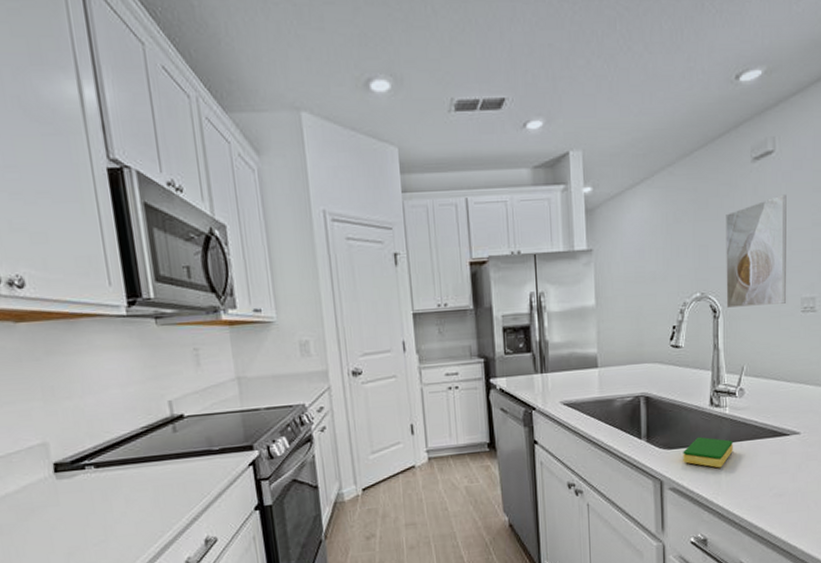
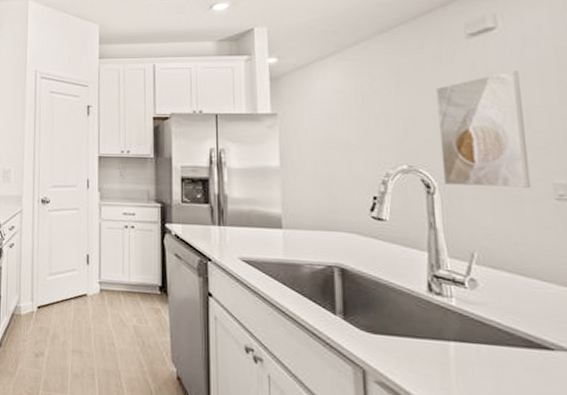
dish sponge: present [683,436,733,468] -> none [392,326,466,372]

